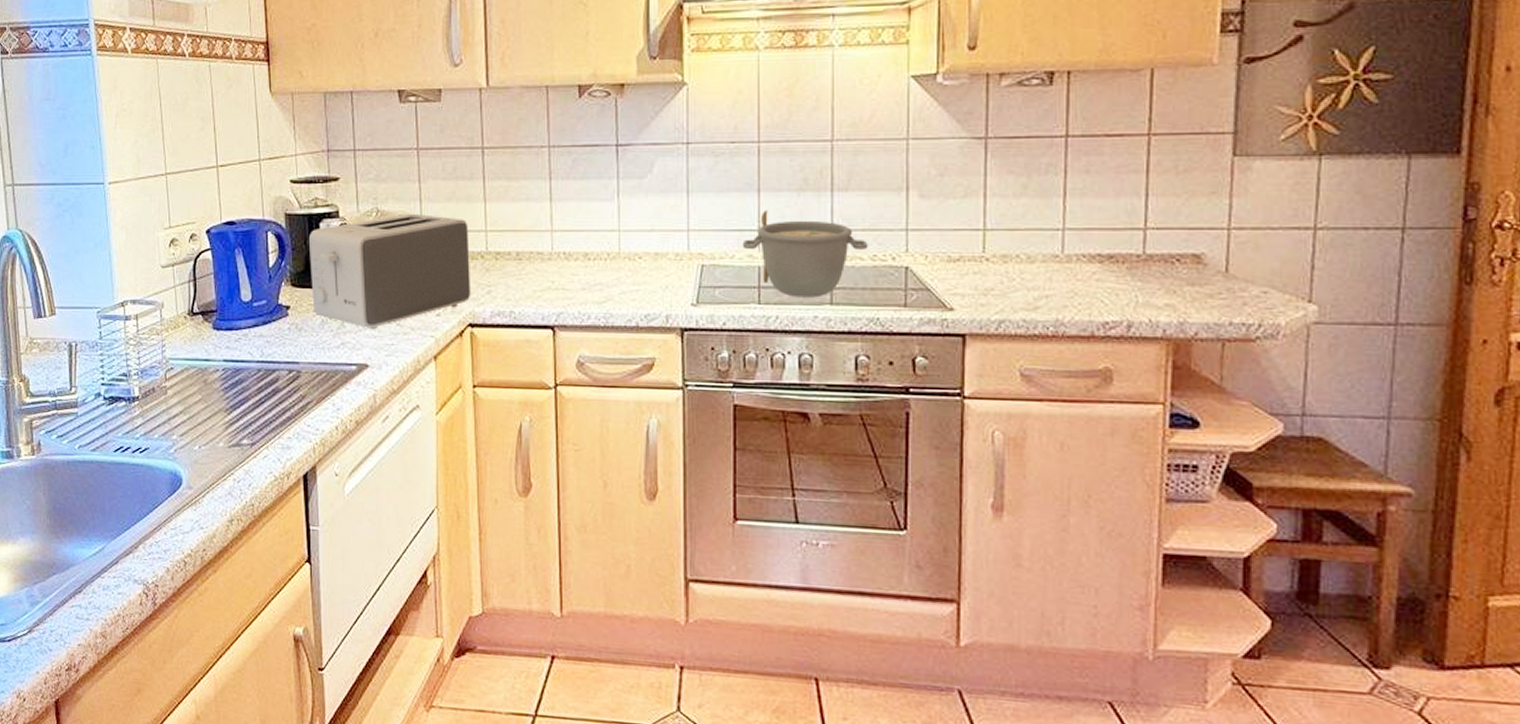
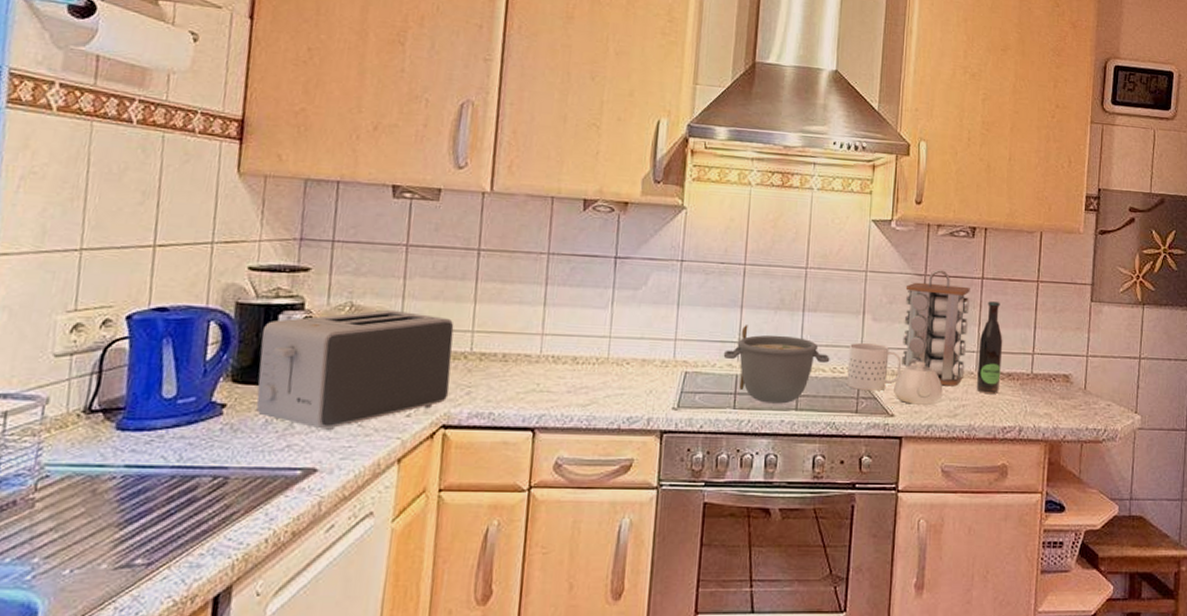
mug: none [891,224,960,282] -> present [847,342,902,392]
teapot: none [952,244,1018,296] -> present [894,361,943,405]
spice rack: none [959,130,1050,273] -> present [901,270,970,387]
bottle: none [1063,165,1100,281] -> present [976,301,1003,394]

